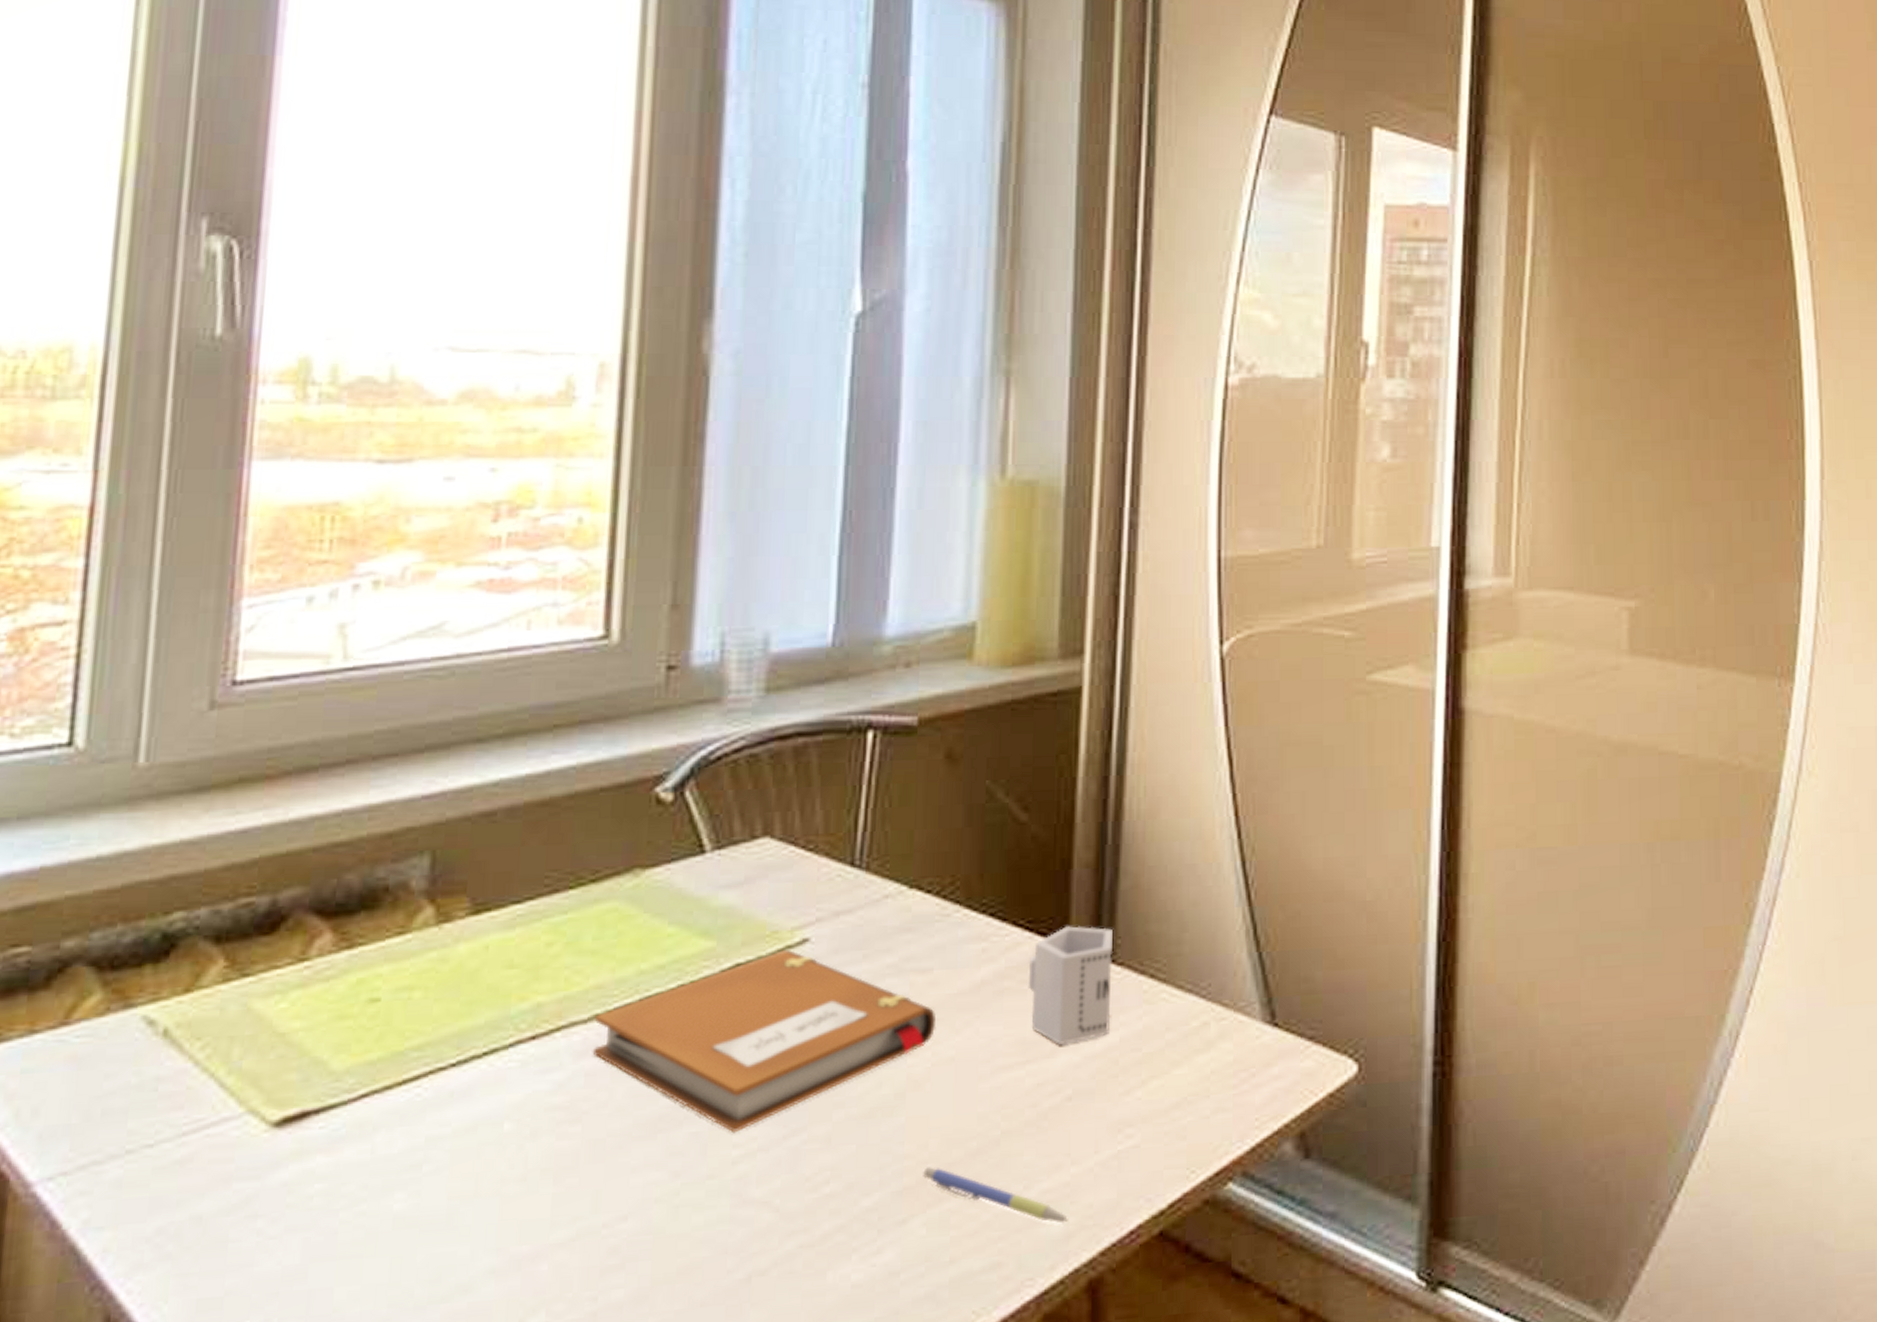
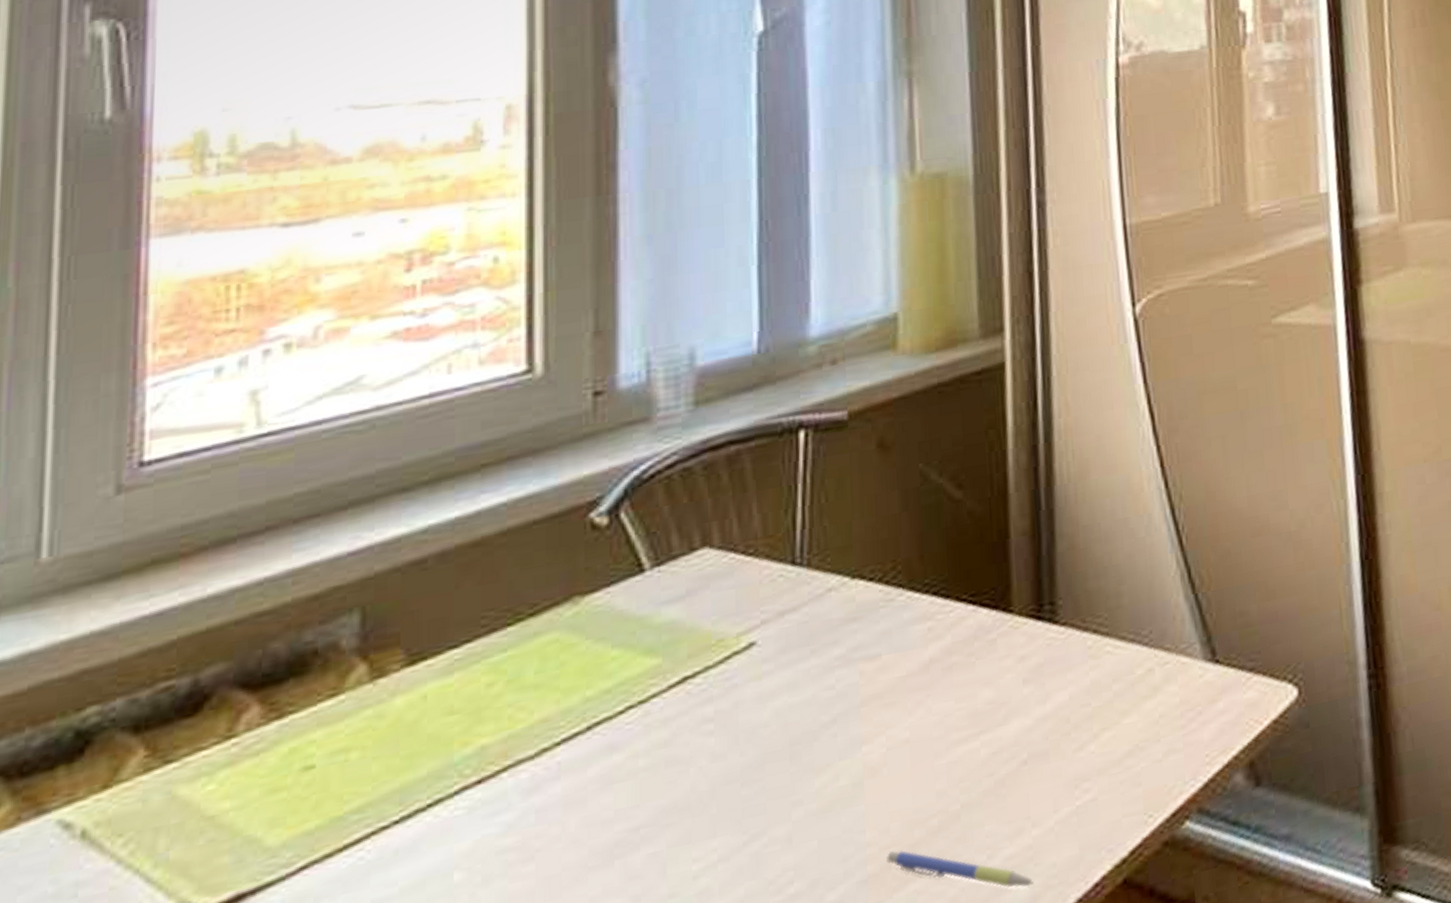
notebook: present [592,950,936,1134] -> none [541,656,889,848]
cup: present [1028,926,1114,1046] -> none [974,591,1059,712]

